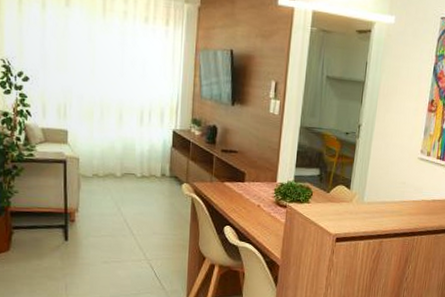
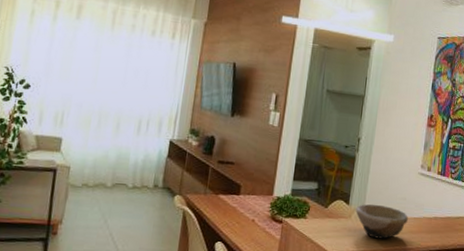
bowl: none [357,188,407,221] -> present [356,204,408,239]

